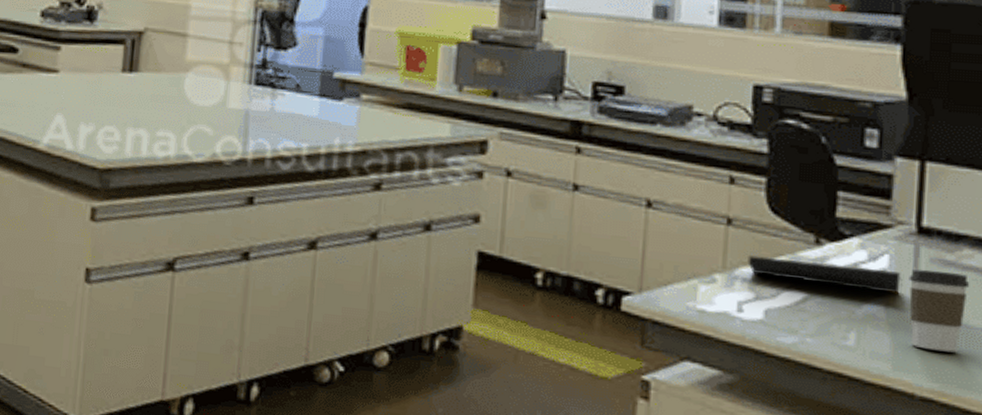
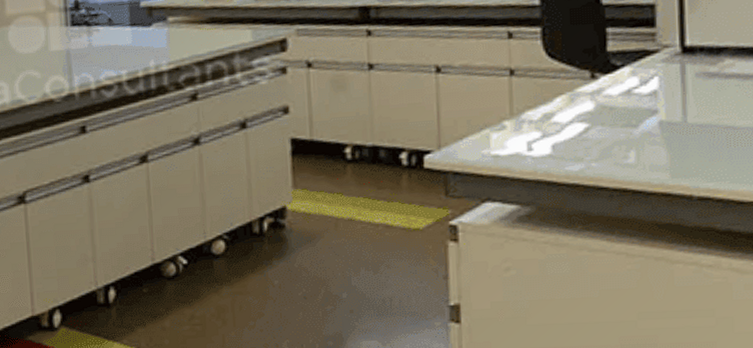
notepad: present [748,255,904,299] -> none [532,90,674,115]
coffee cup: present [909,268,970,353] -> none [678,82,734,155]

